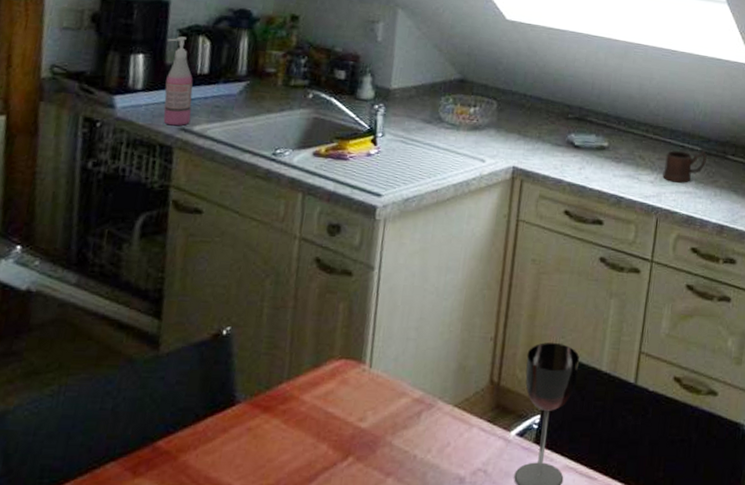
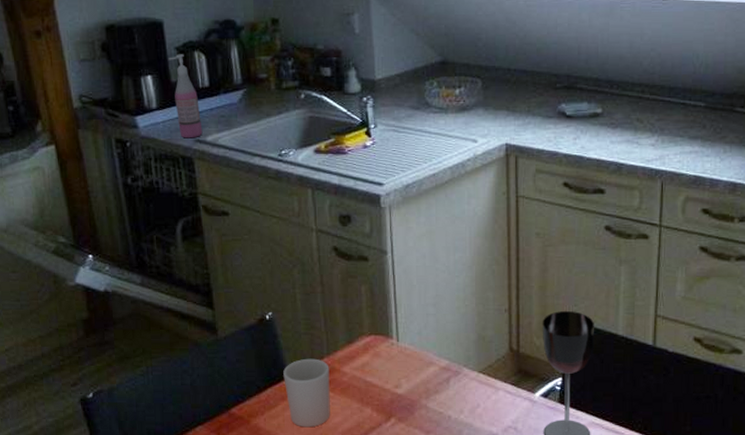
mug: none [228,383,287,467] -> present [283,358,330,428]
mug: present [662,149,707,183] -> none [664,104,712,143]

